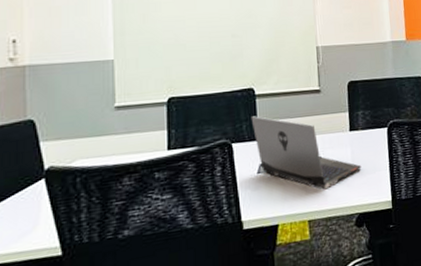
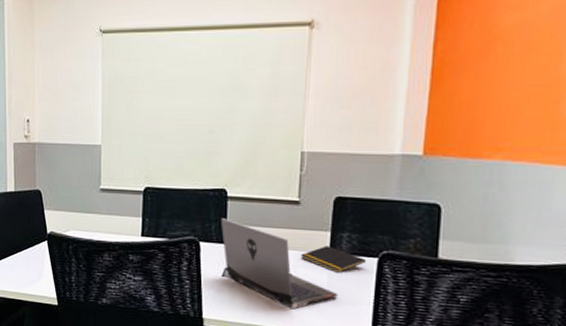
notepad: none [327,124,379,147] -> present [300,246,367,273]

